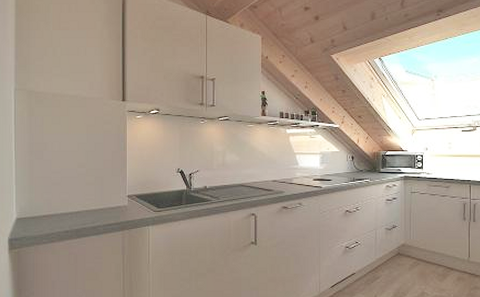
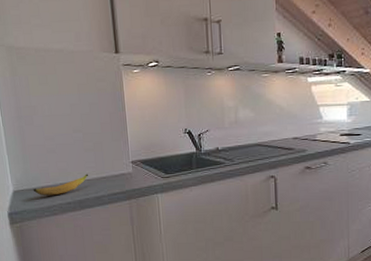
banana: none [34,205,88,224] -> present [33,174,89,196]

